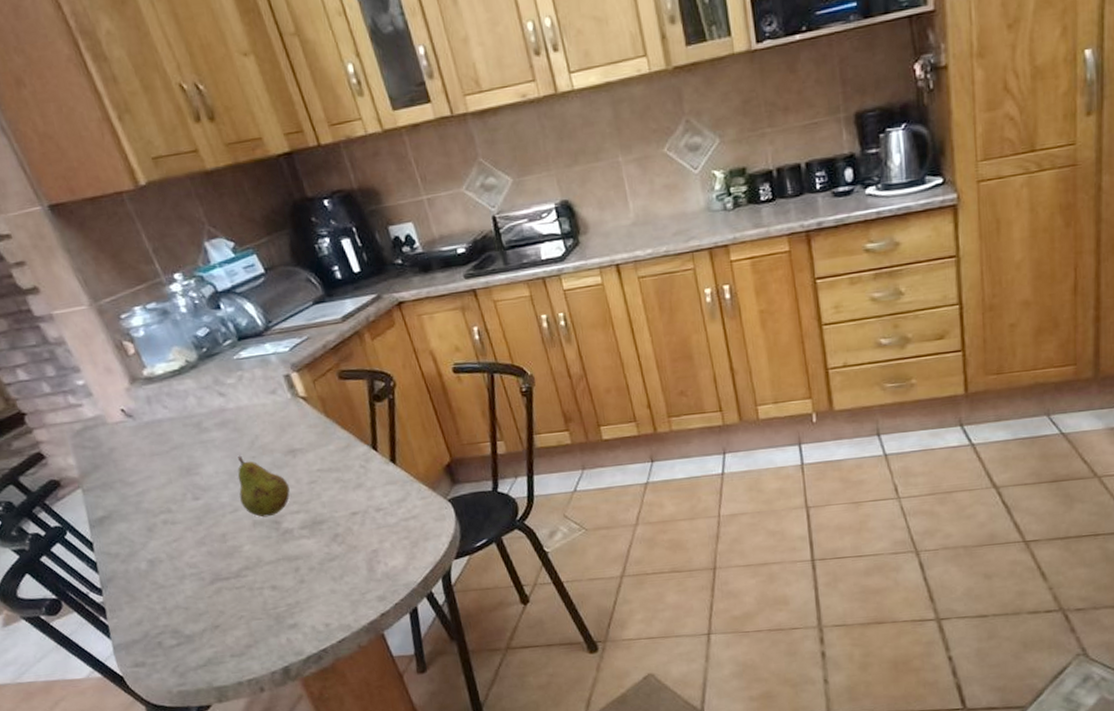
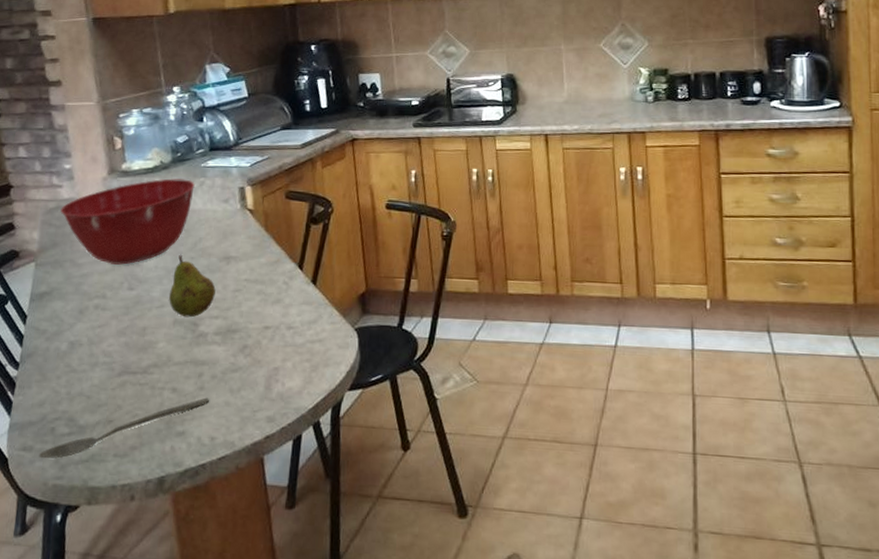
mixing bowl: none [89,375,236,478] -> present [60,178,195,265]
spoon: none [153,589,315,671] -> present [39,397,210,459]

